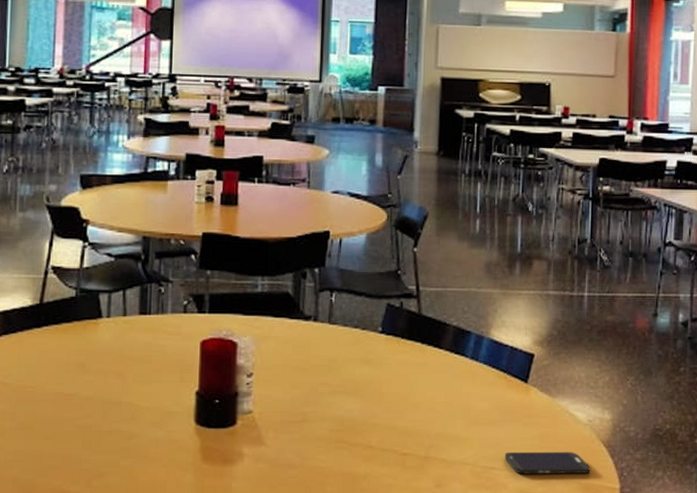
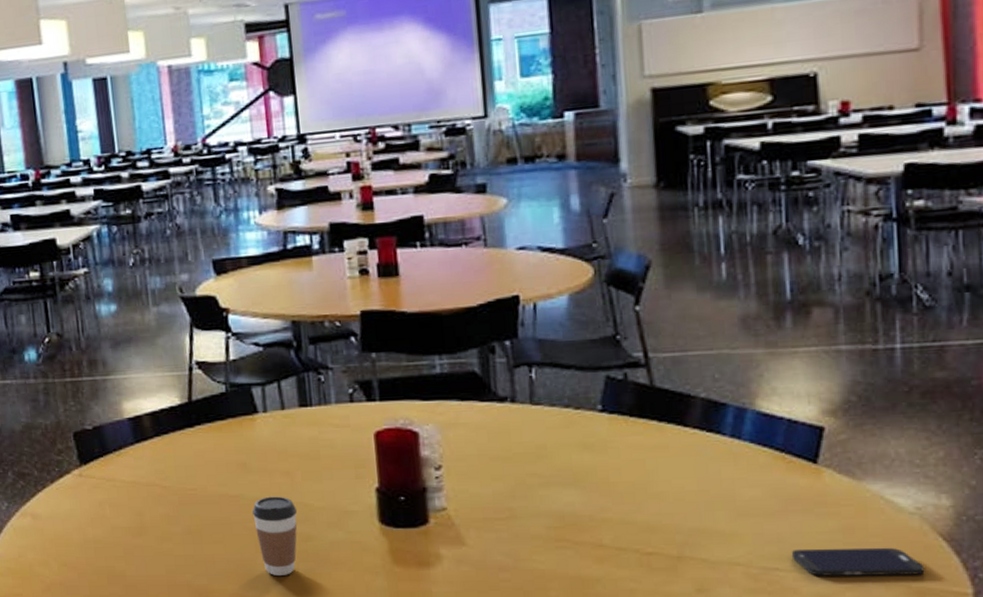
coffee cup: none [84,396,125,471] -> present [252,496,298,576]

